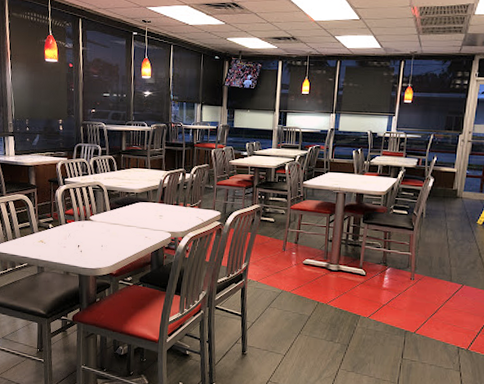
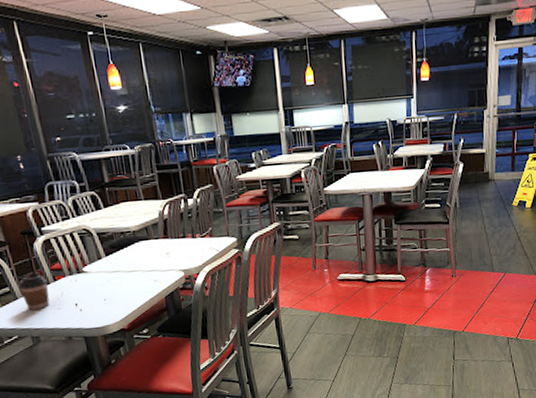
coffee cup: none [37,214,60,245] -> present [18,272,50,311]

